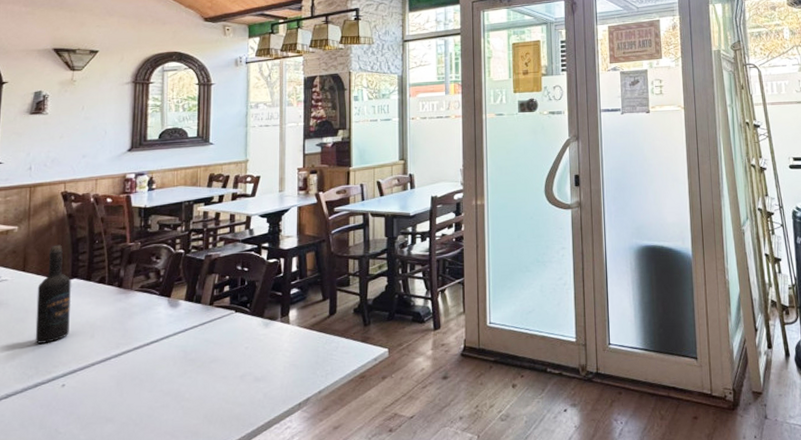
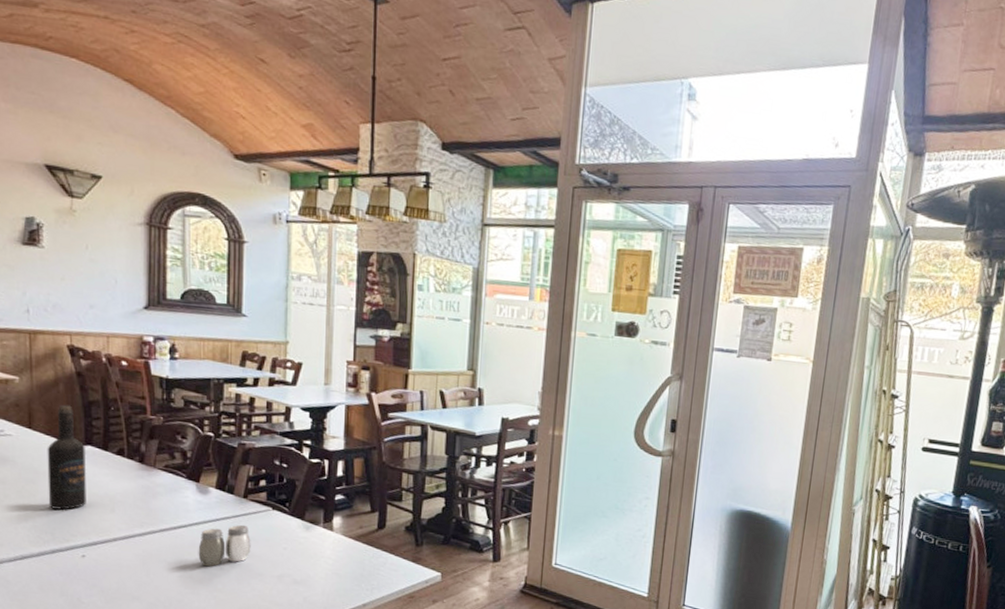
salt and pepper shaker: none [168,331,216,378] -> present [198,524,251,567]

